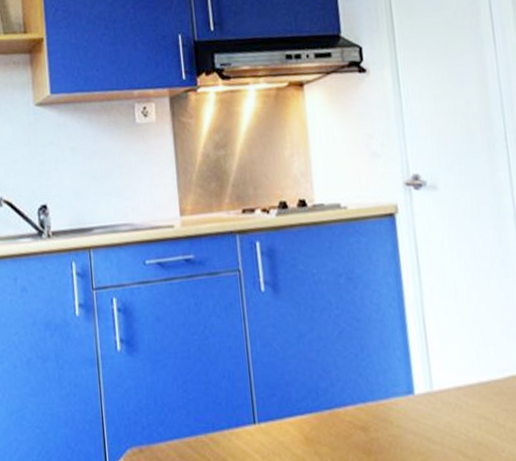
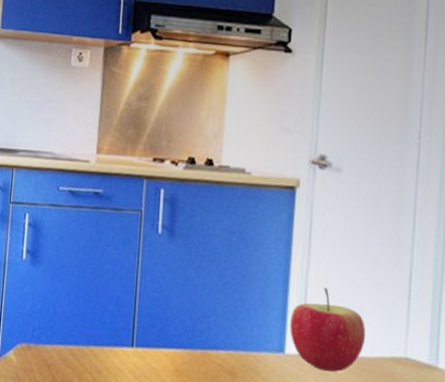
apple: none [413,314,492,404] -> present [290,287,366,372]

